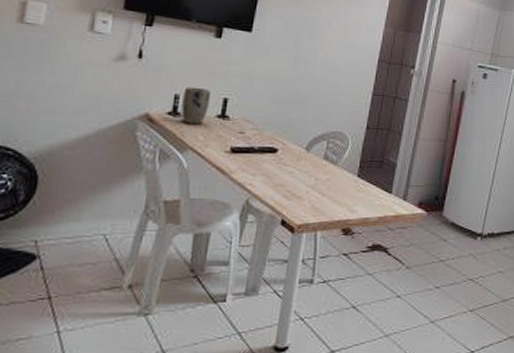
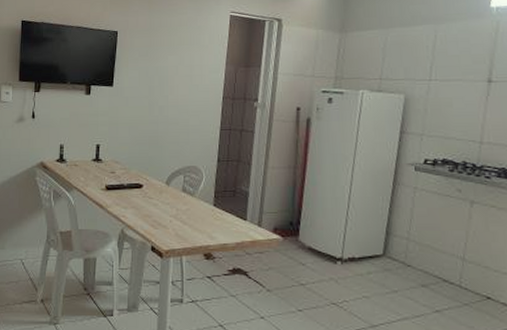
plant pot: present [181,86,211,125] -> none [66,137,86,169]

